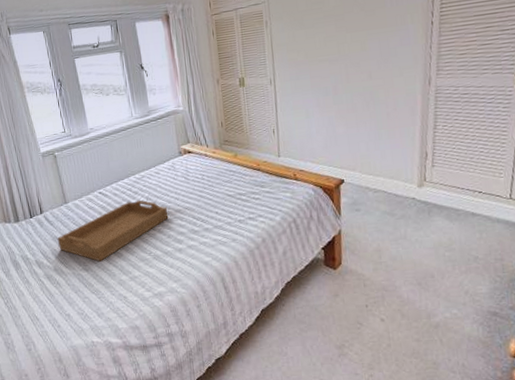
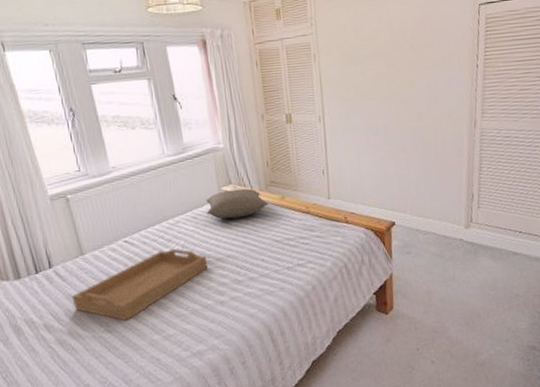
pillow: none [167,147,223,174] -> present [205,188,269,219]

